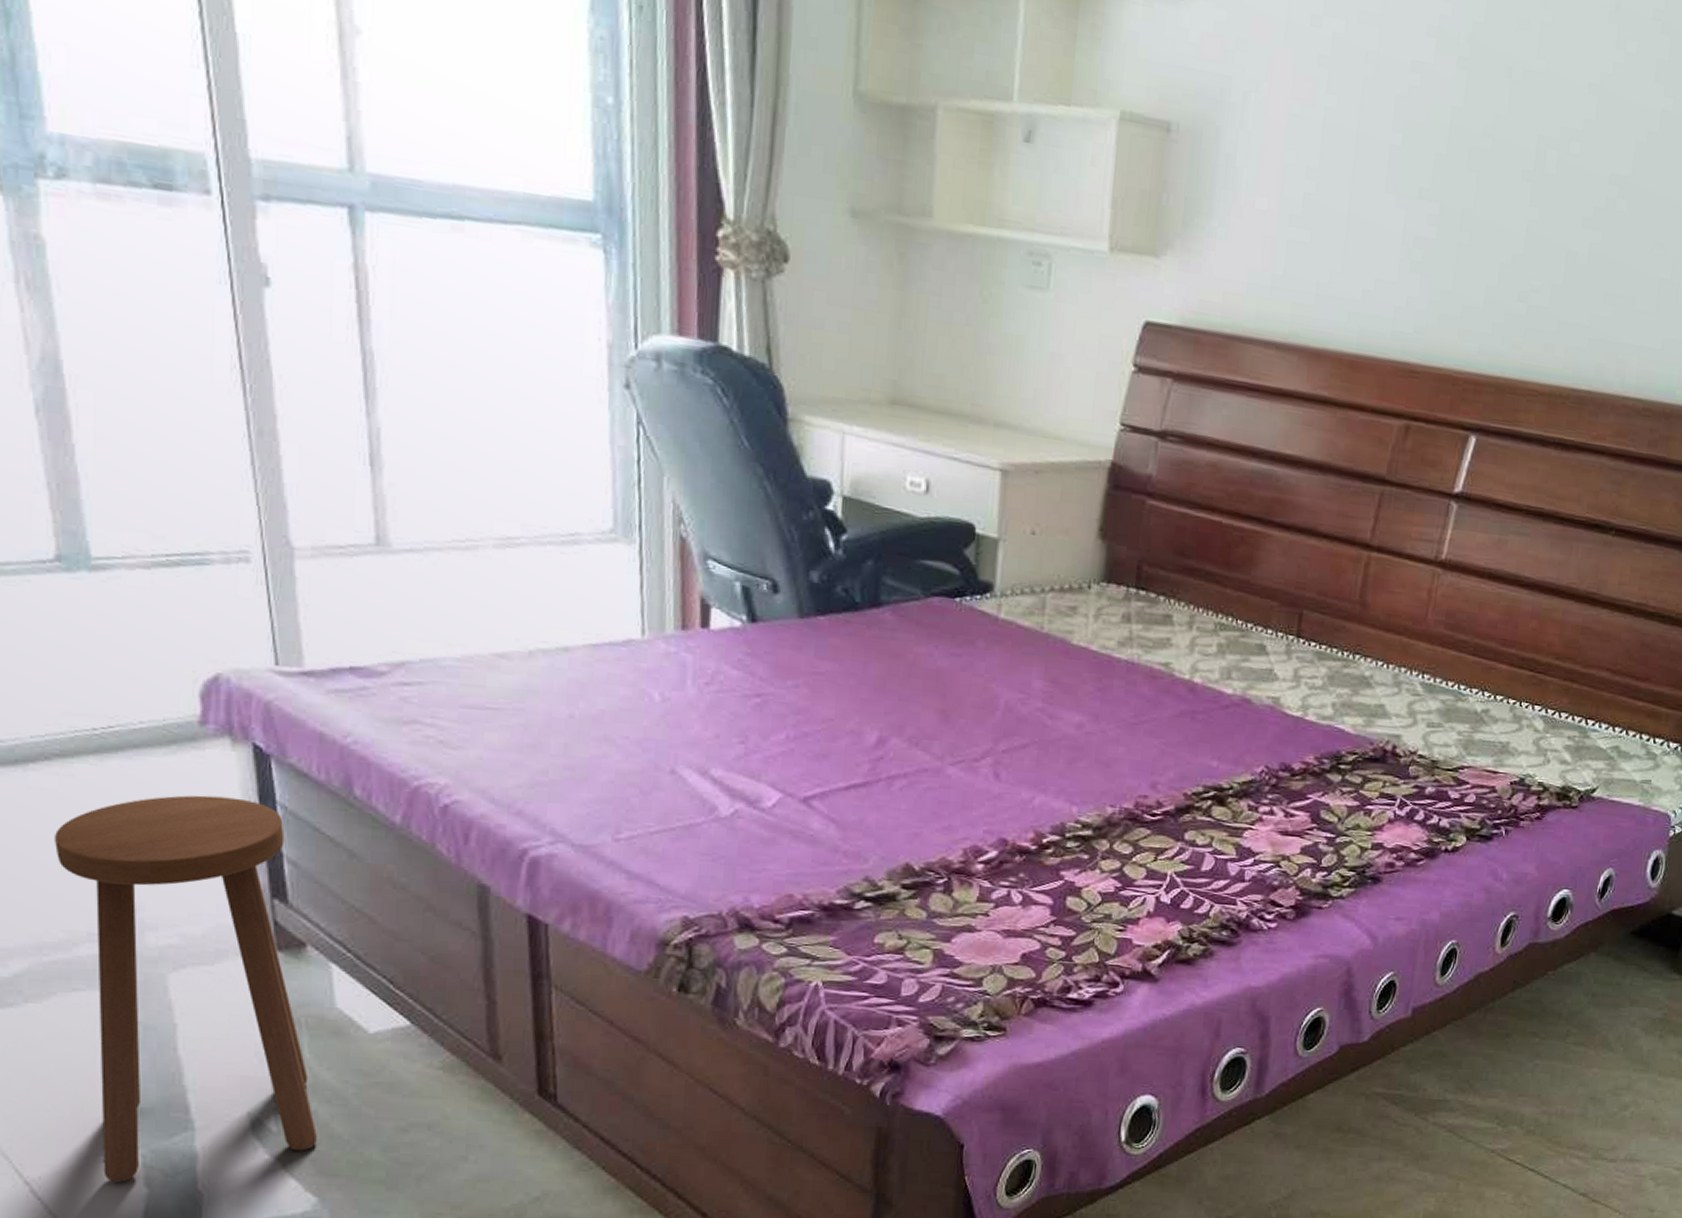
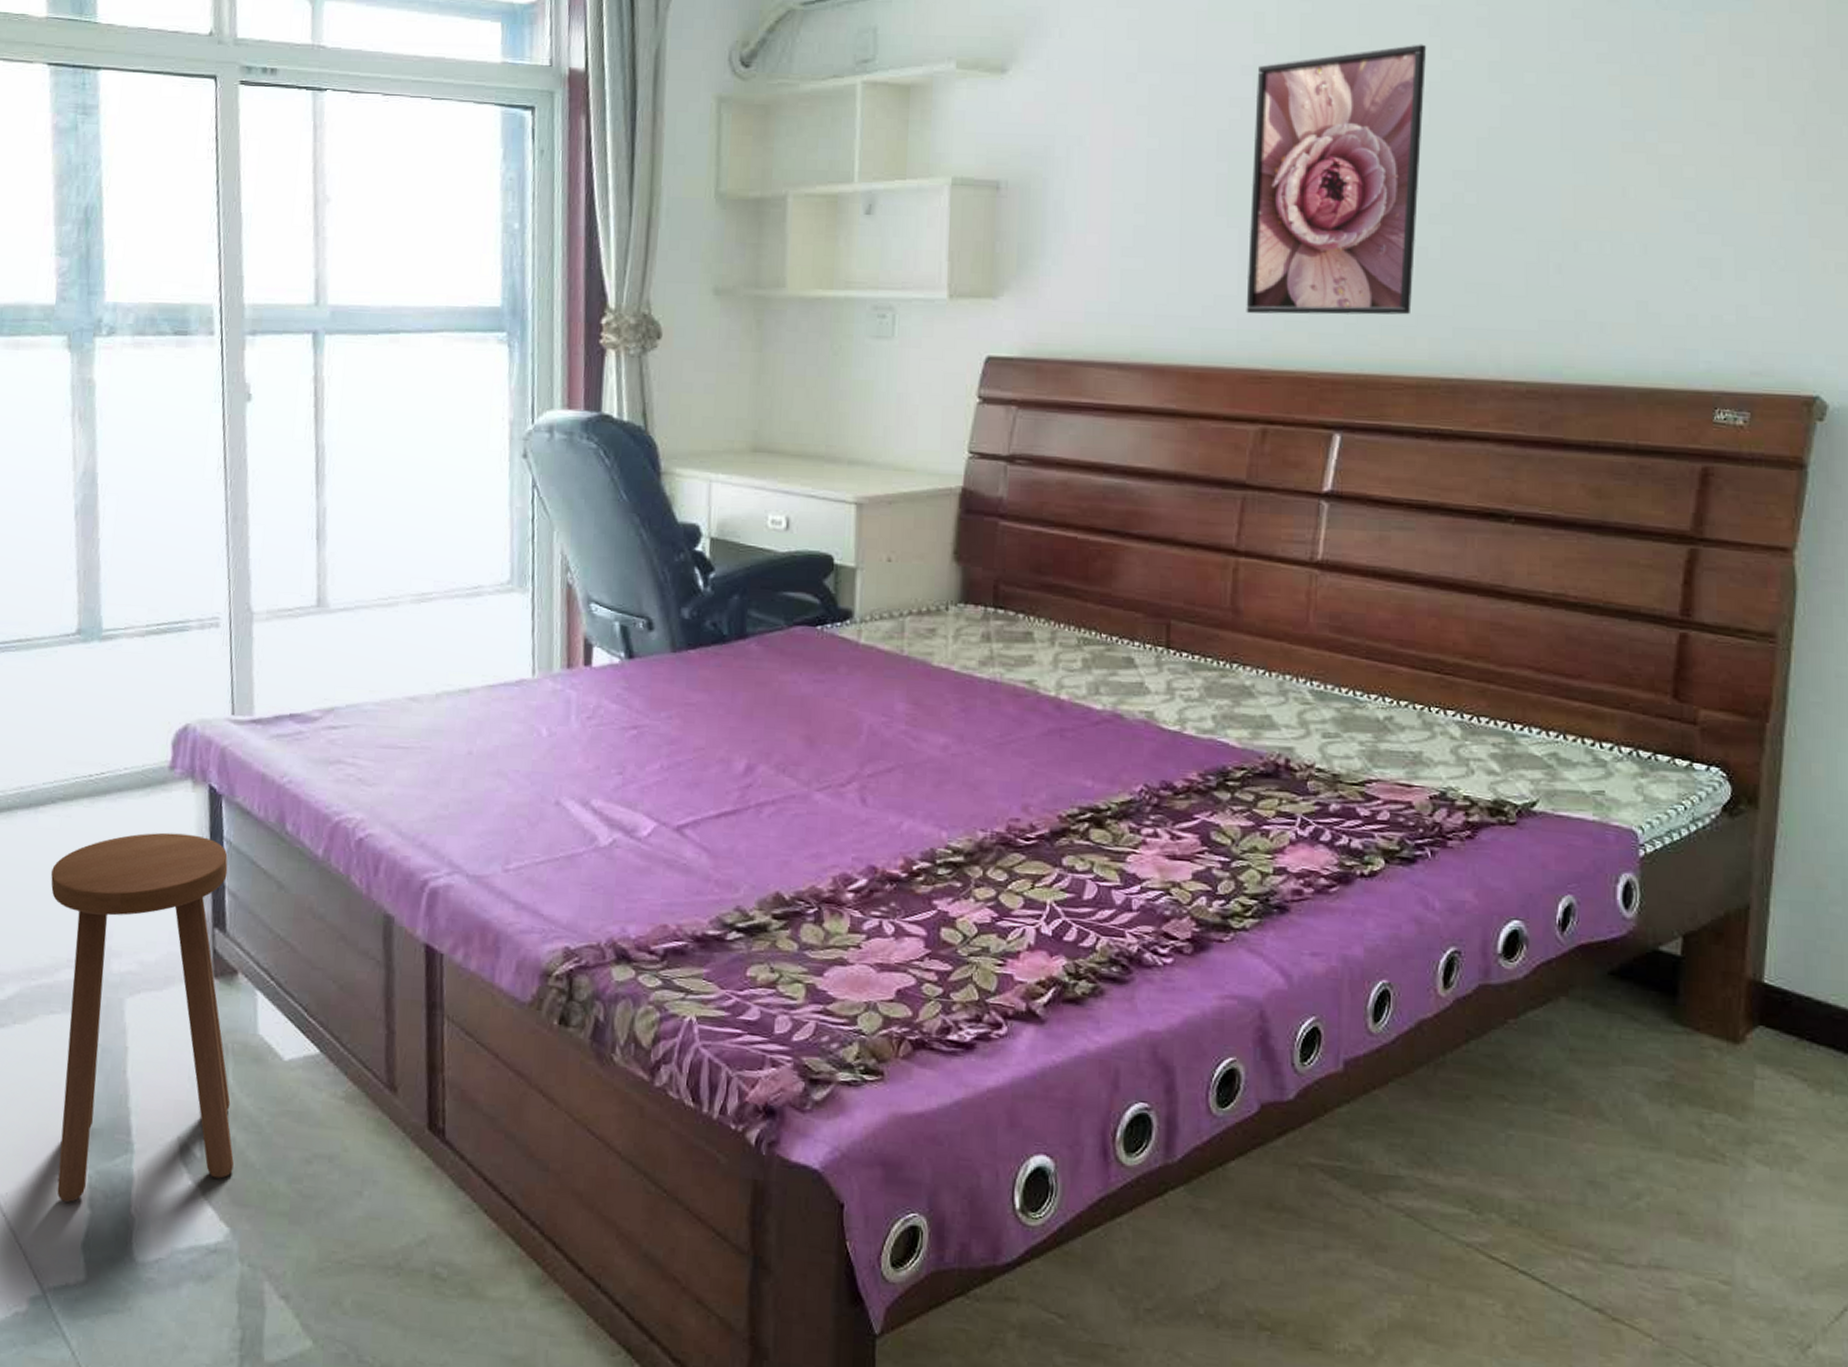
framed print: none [1403,27,1605,321] -> present [1246,44,1427,315]

